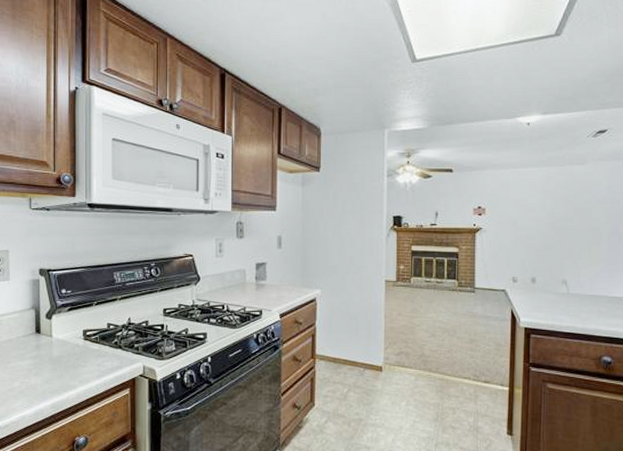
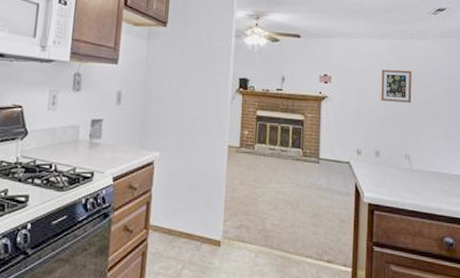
wall art: none [537,197,570,229] -> present [381,69,412,103]

